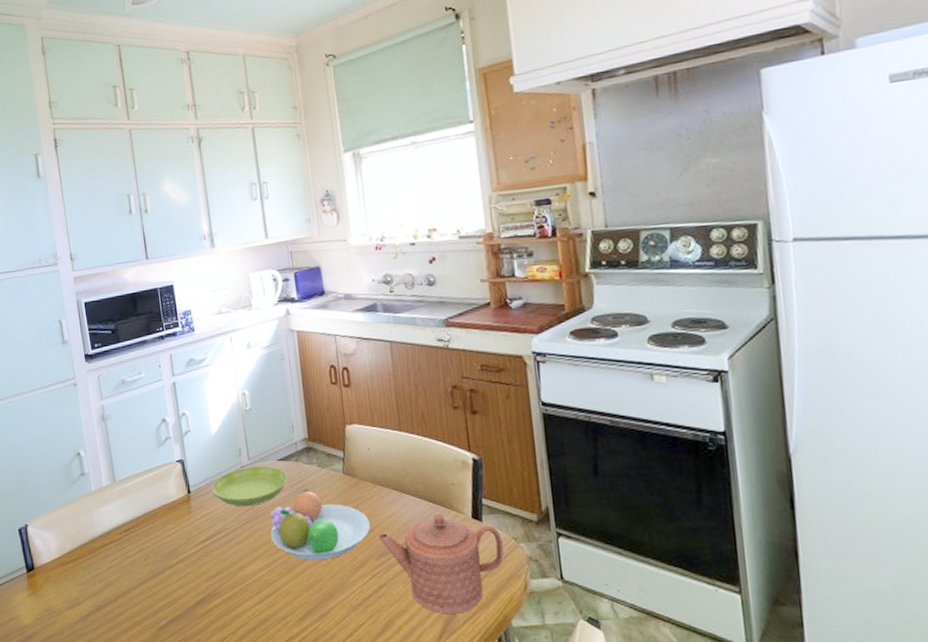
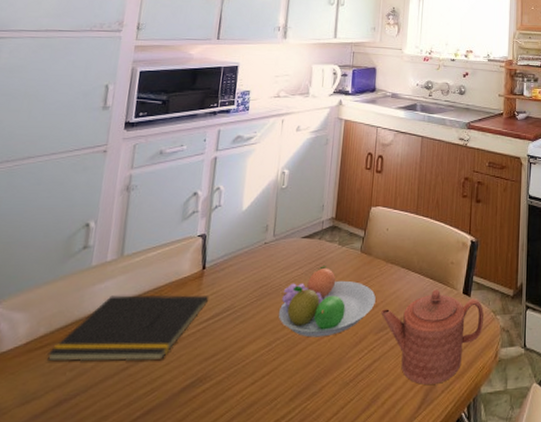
notepad: none [77,517,201,577] -> present [47,294,209,362]
saucer: present [211,465,288,507] -> none [228,242,308,284]

